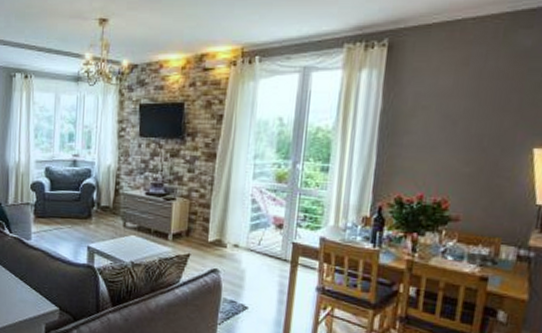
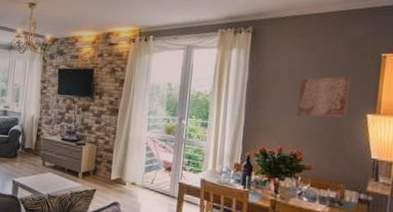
wall art: none [443,99,515,155] -> present [297,76,351,118]

